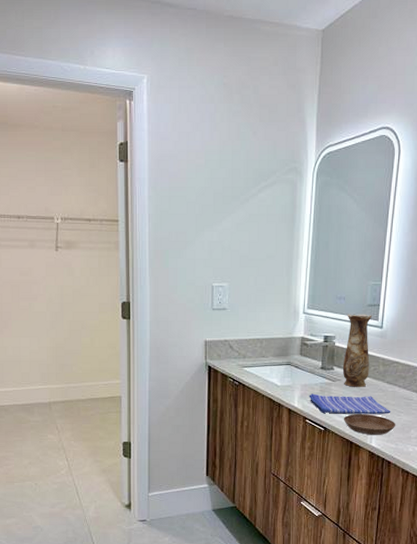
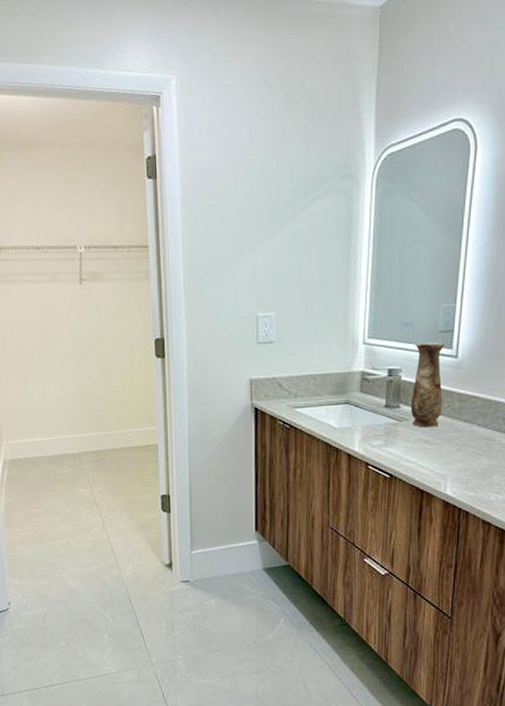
dish towel: present [309,393,391,414] -> none [371,436,469,459]
saucer: present [343,414,396,436] -> none [412,458,475,483]

